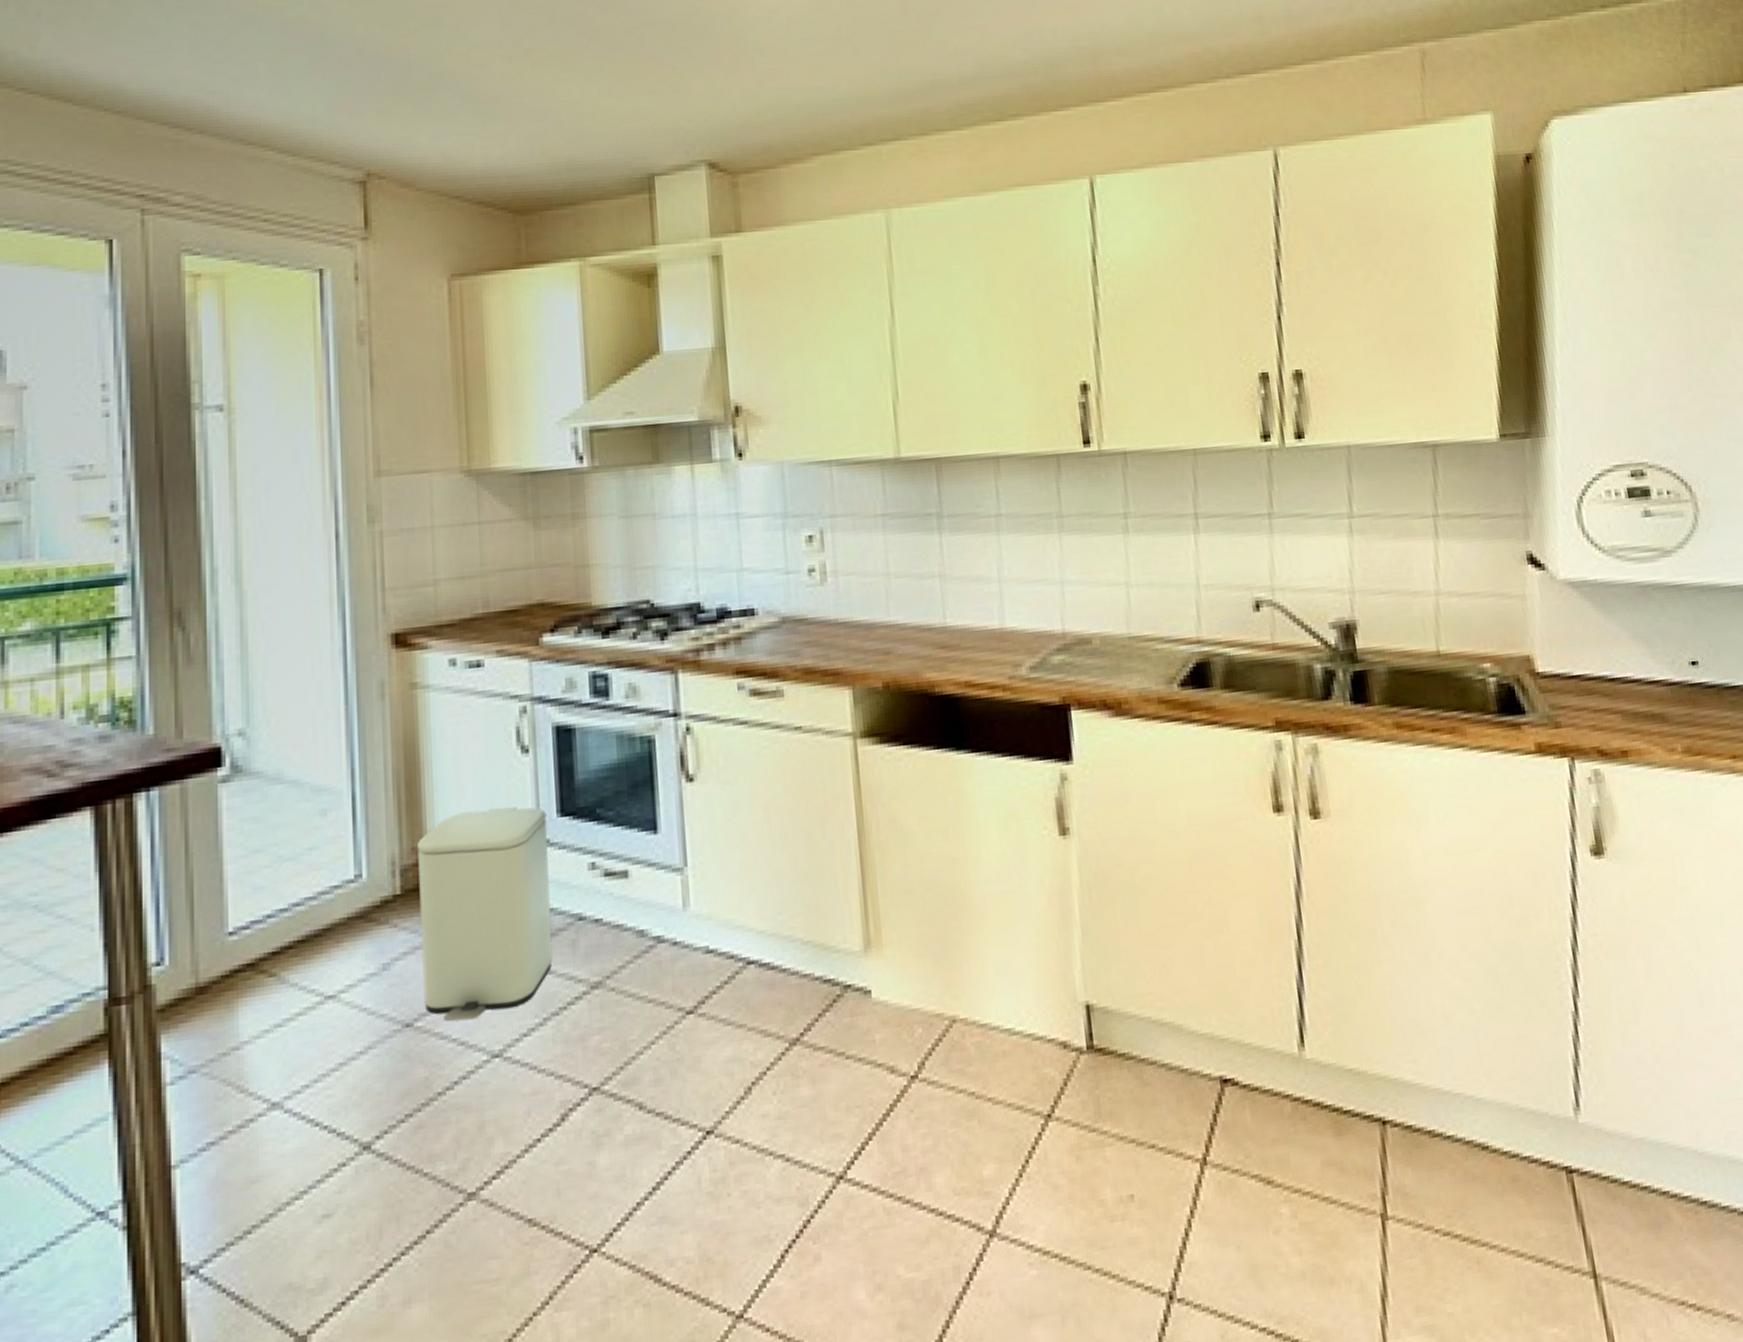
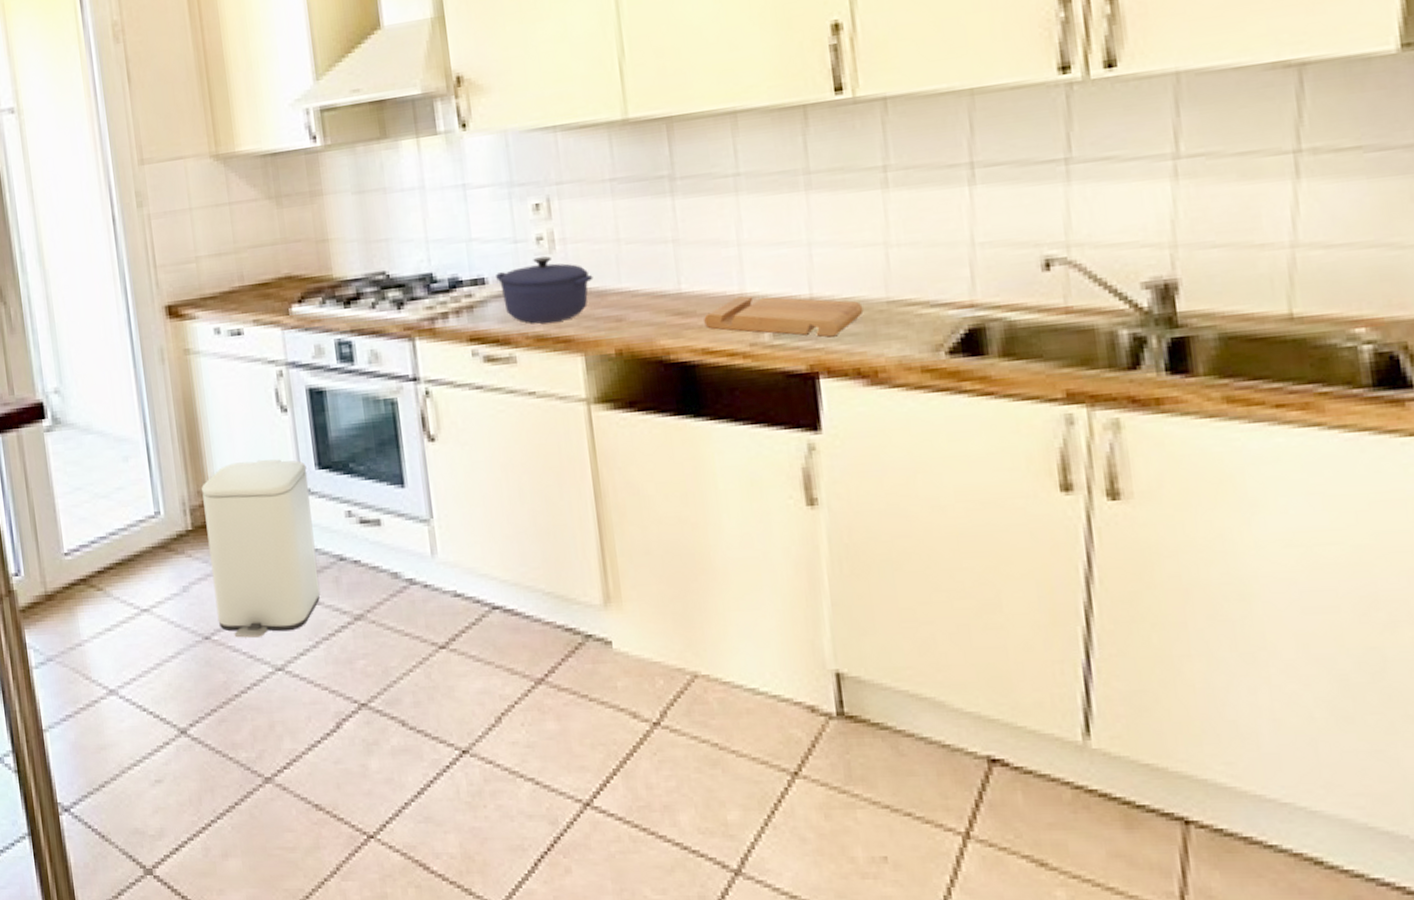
cooking pot: none [765,587,863,656] -> present [495,255,594,324]
cutting board: none [967,630,1109,671] -> present [704,296,864,338]

